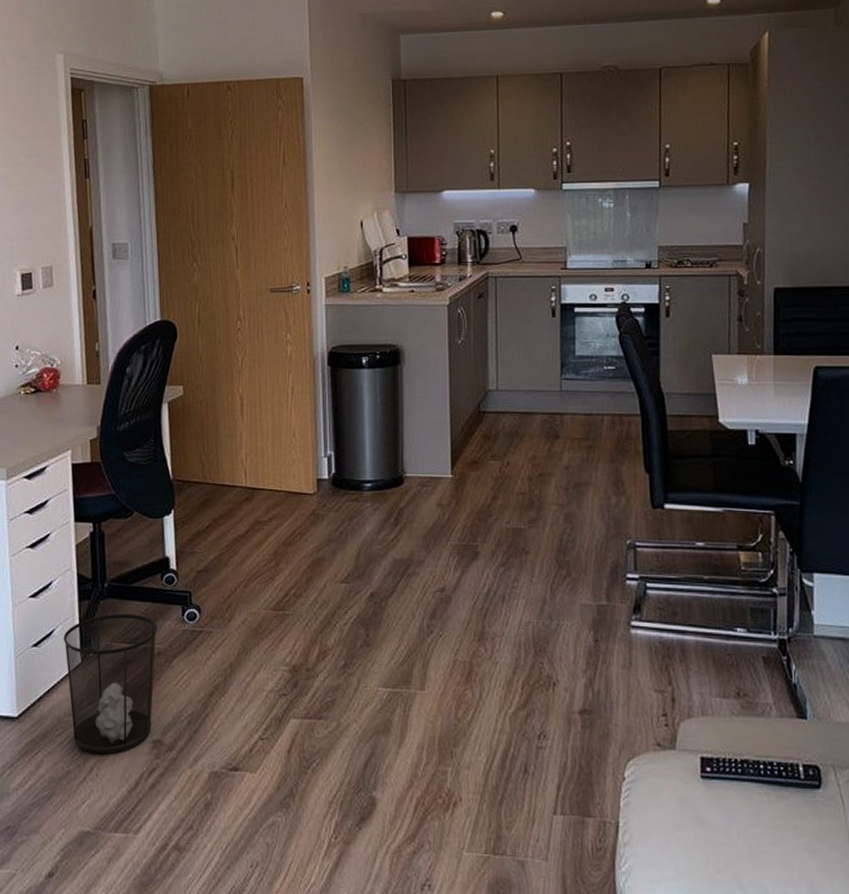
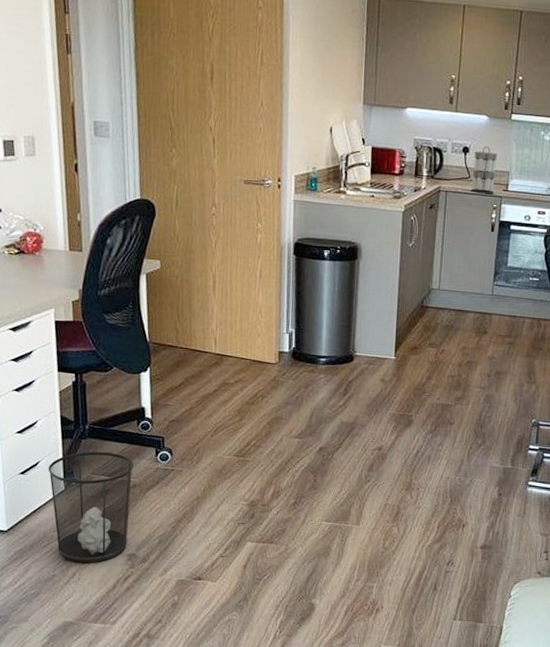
spice rack: none [523,222,551,276] -> present [471,146,498,195]

